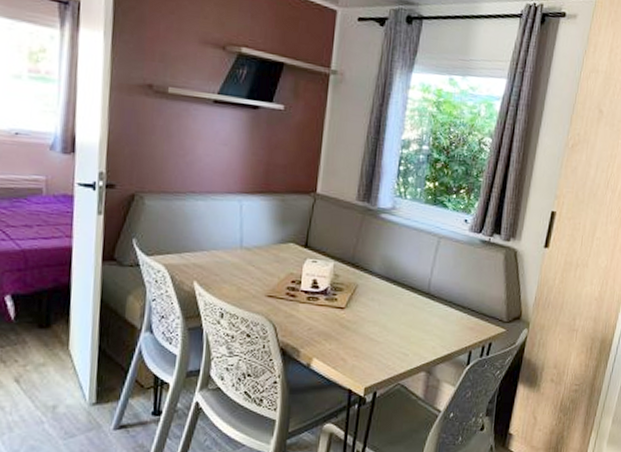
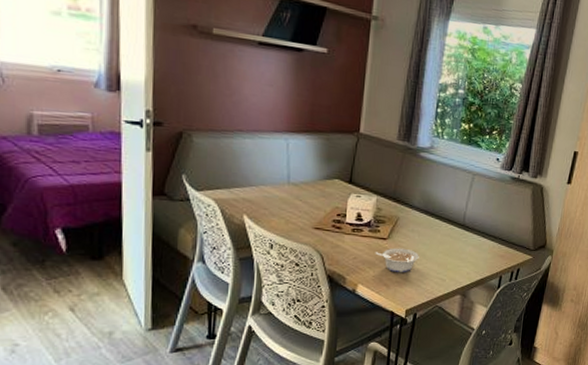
legume: none [331,318,380,347] -> present [375,248,419,273]

